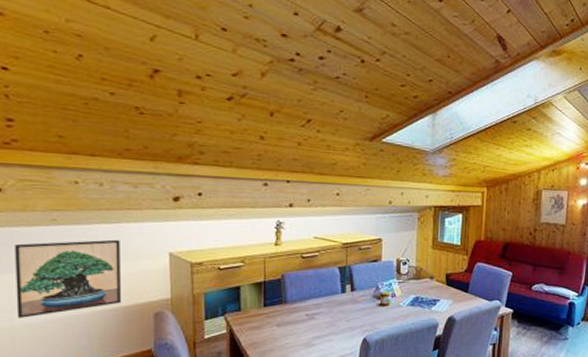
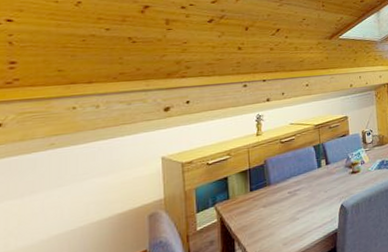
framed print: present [15,239,122,318] -> none [12,152,118,243]

